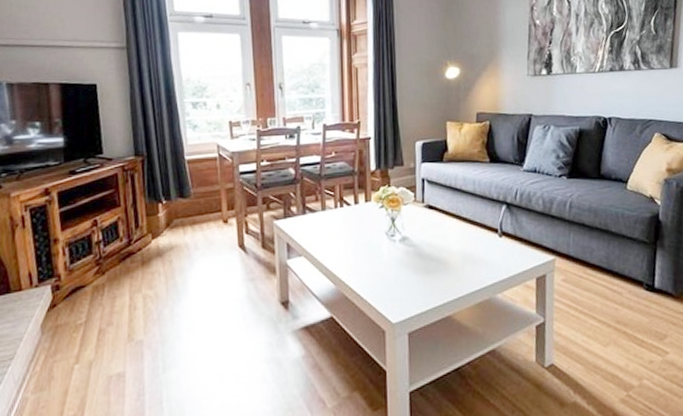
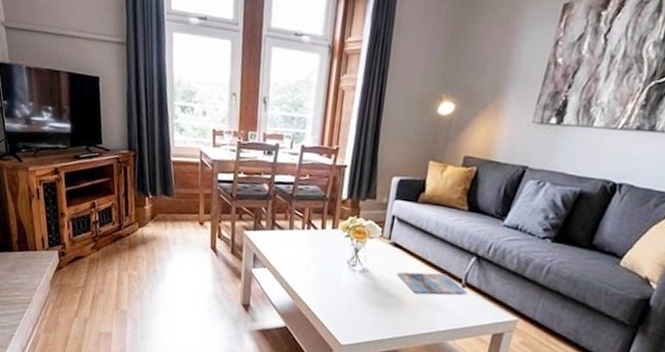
magazine: none [435,227,505,253] -> present [396,272,467,295]

